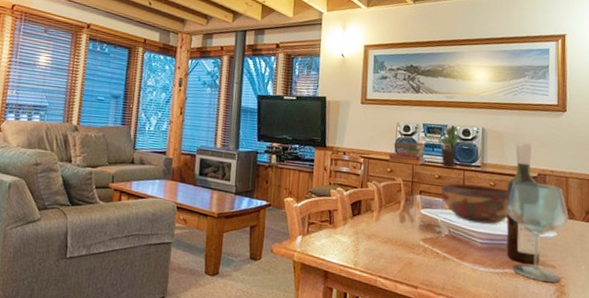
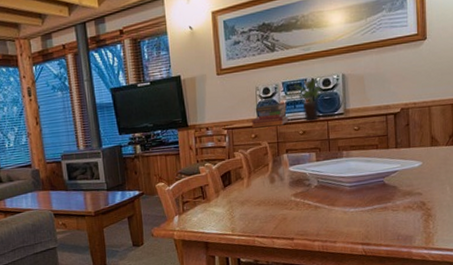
decorative bowl: present [440,183,508,224] -> none [306,130,374,169]
bottle: present [505,142,541,265] -> none [371,80,407,197]
wine glass: present [506,181,569,283] -> none [372,116,433,210]

